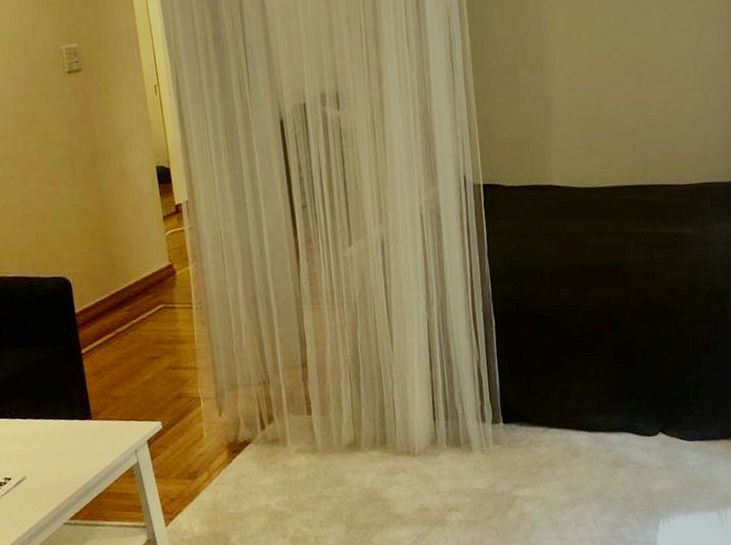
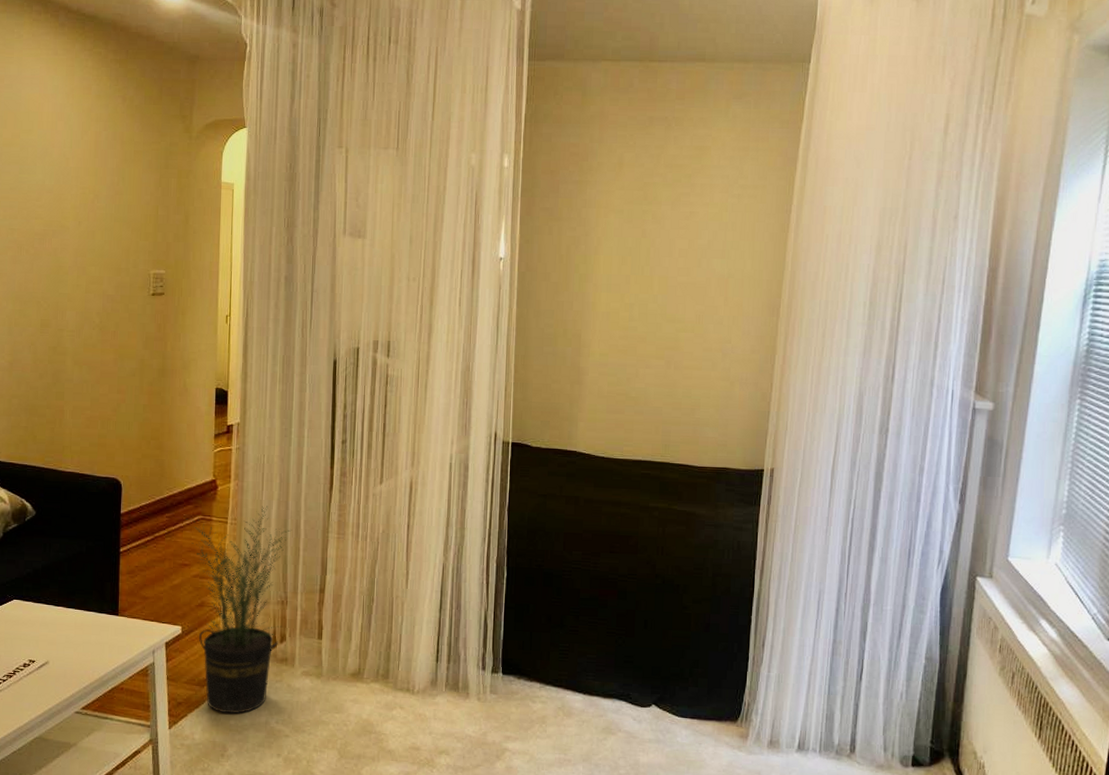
potted plant: none [147,284,268,503] -> present [186,505,292,714]

